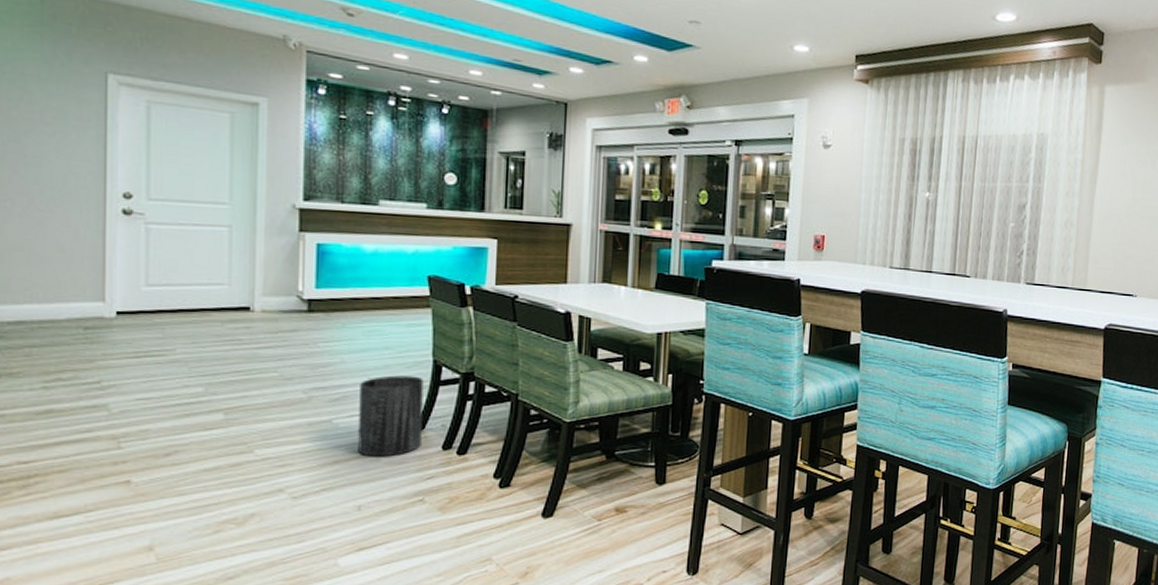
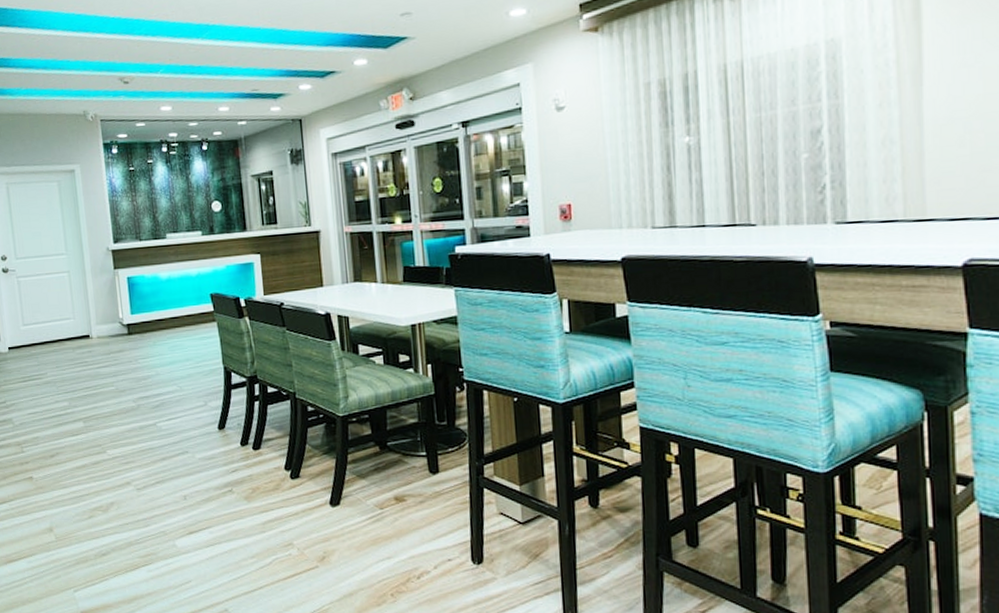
trash can: present [358,375,424,457] -> none [172,382,224,454]

